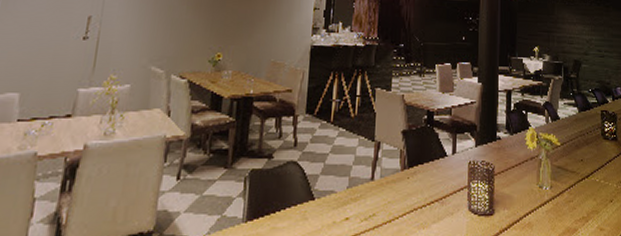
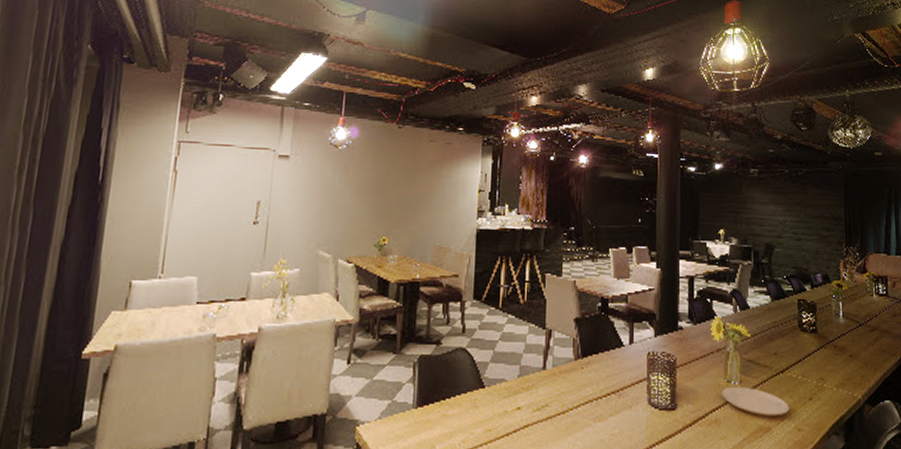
plate: none [534,191,593,219] -> present [721,386,789,417]

